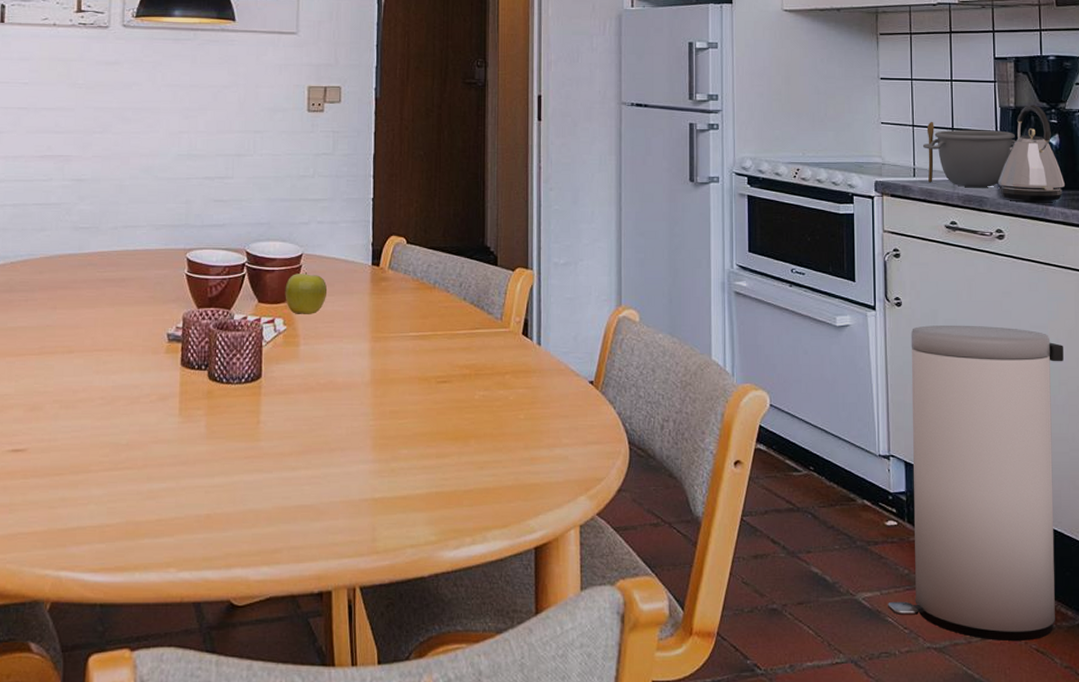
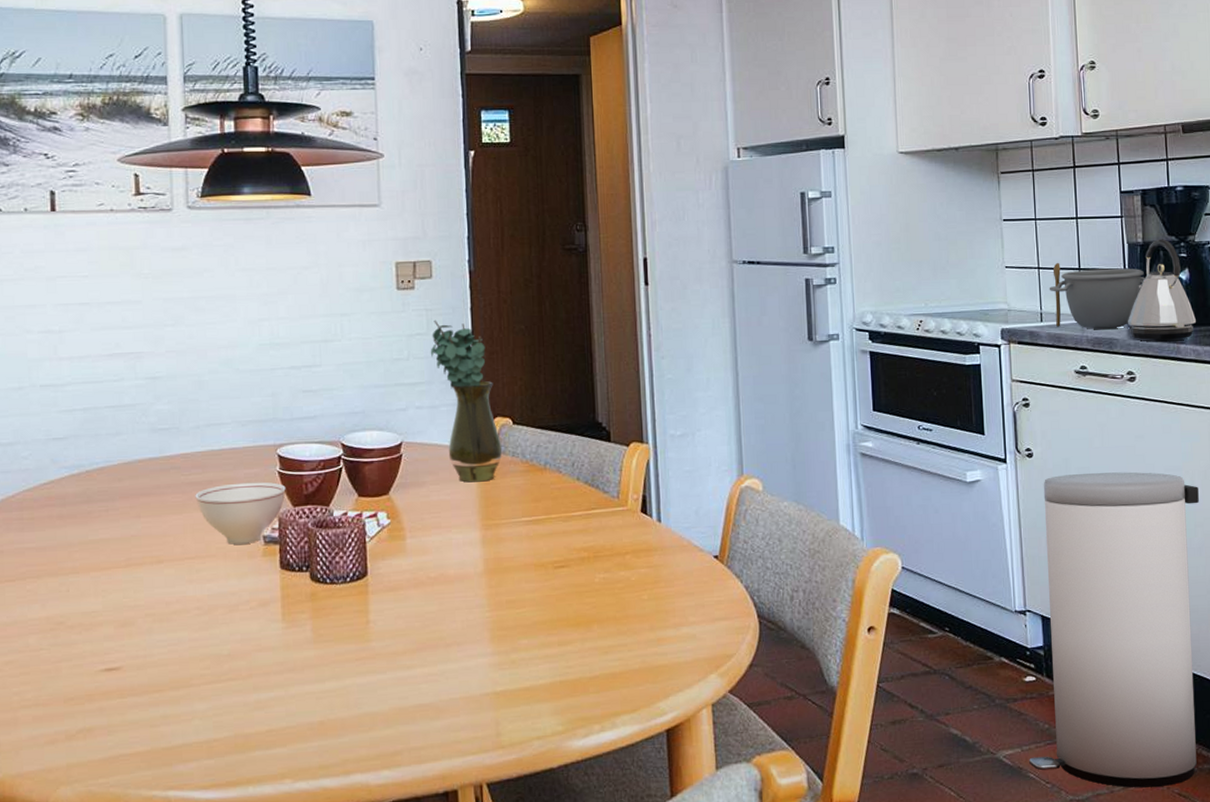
bowl: none [108,282,192,340] -> present [195,482,286,545]
fruit: present [285,273,328,314] -> none [386,462,432,506]
vase: none [334,141,396,296] -> present [430,319,503,483]

